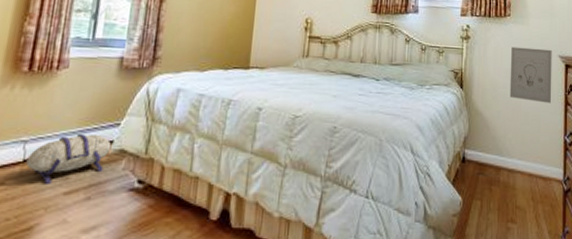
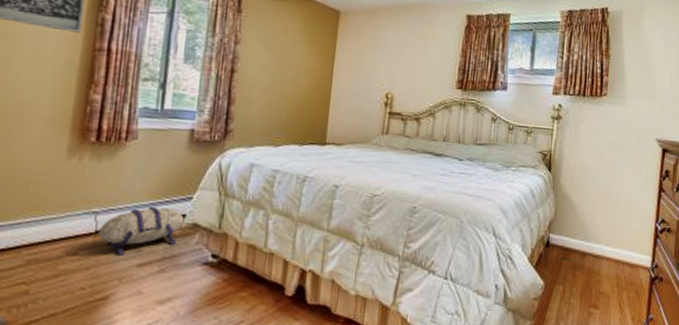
wall art: present [509,46,552,104] -> none [600,128,649,189]

